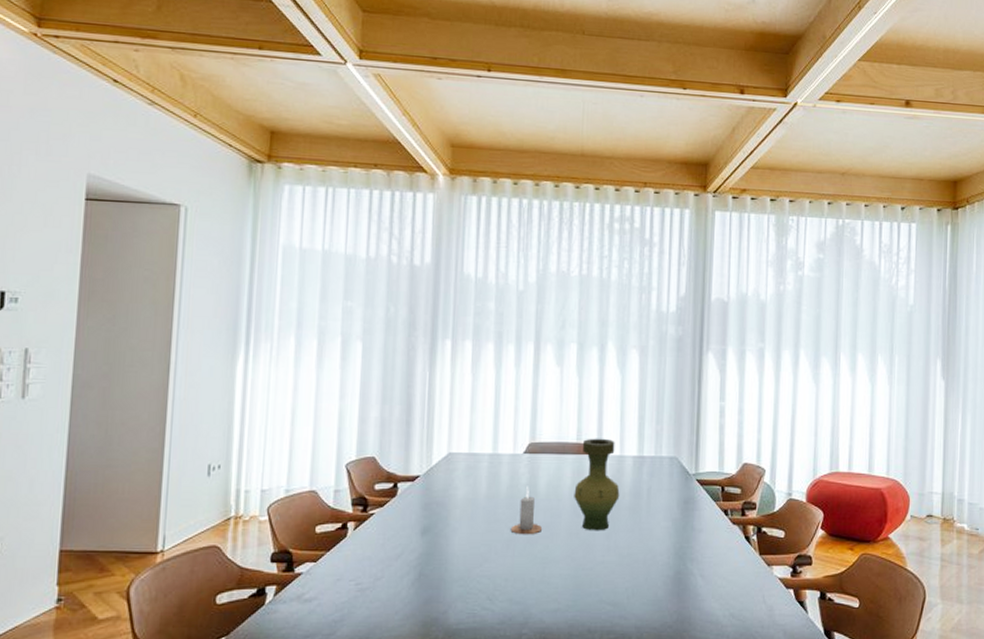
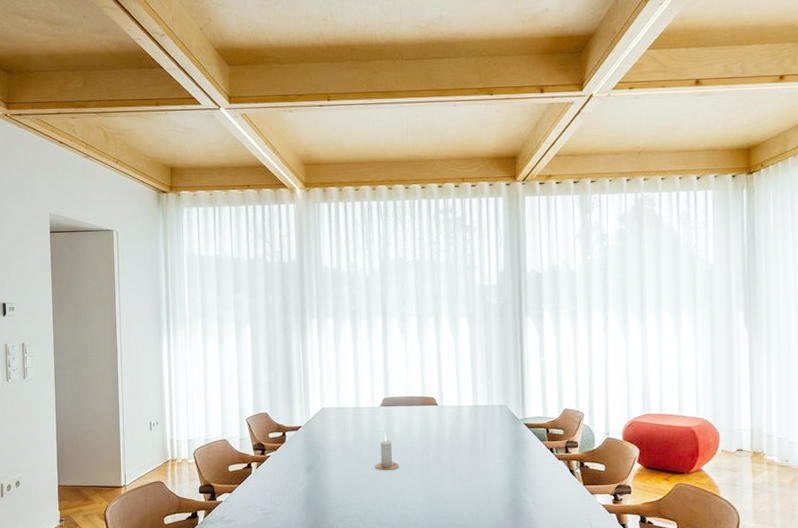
vase: present [574,438,620,531] -> none [423,392,460,467]

